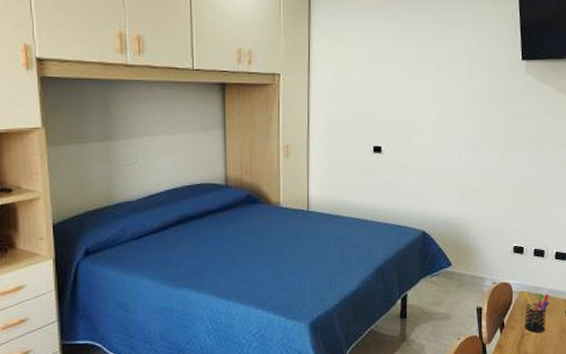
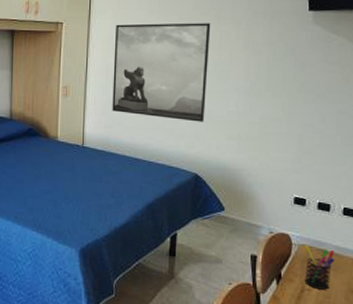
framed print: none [337,73,433,177] -> present [112,23,211,122]

